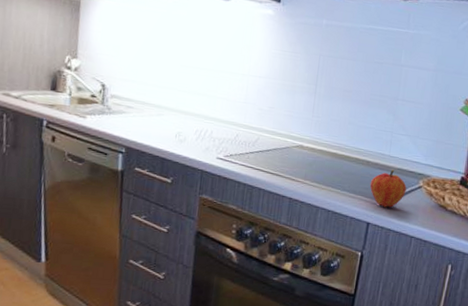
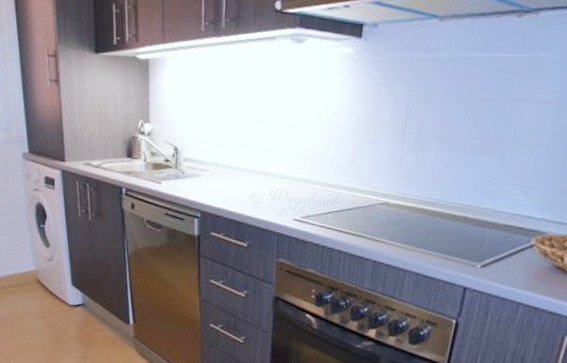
fruit: present [370,169,407,208] -> none [468,226,514,270]

